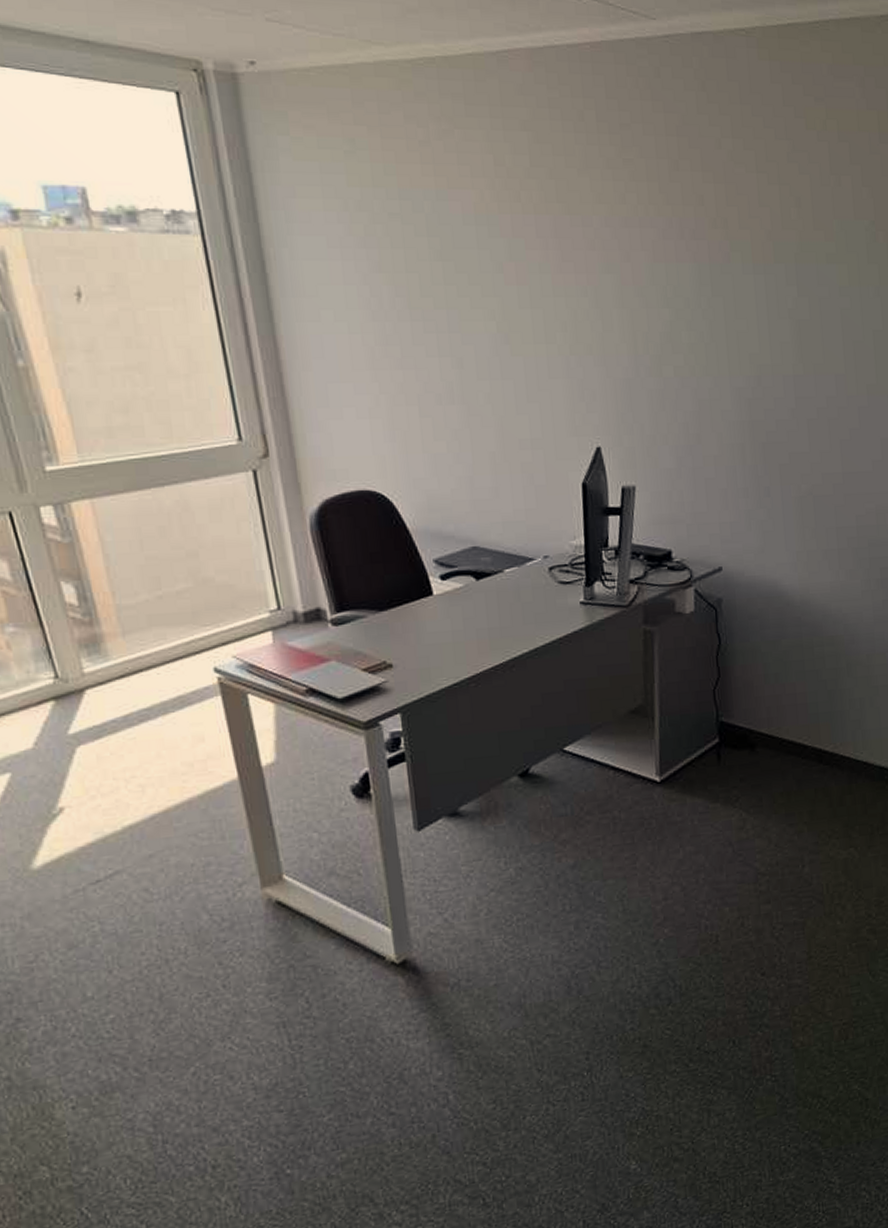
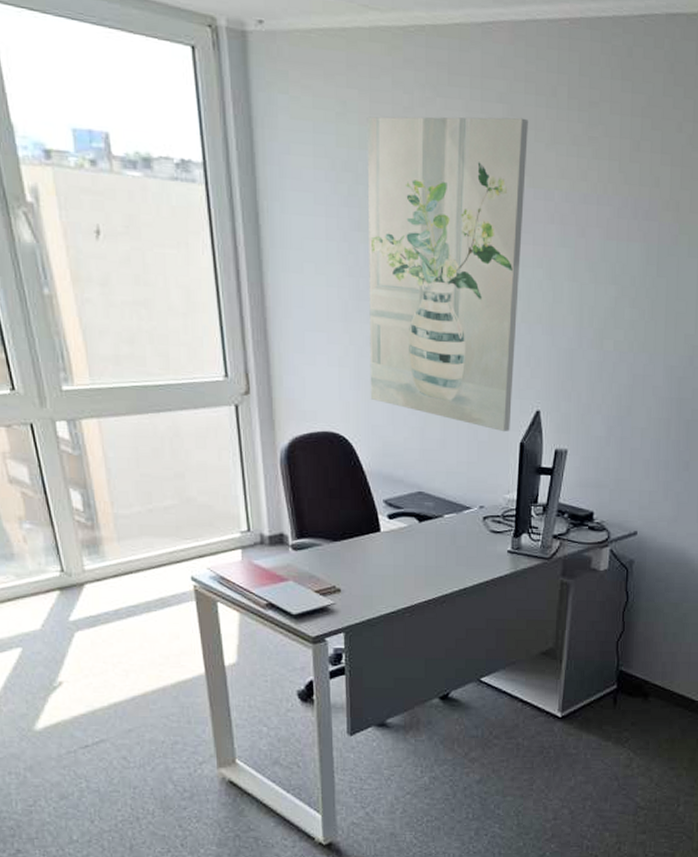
wall art: none [379,144,570,474] -> present [366,116,528,432]

